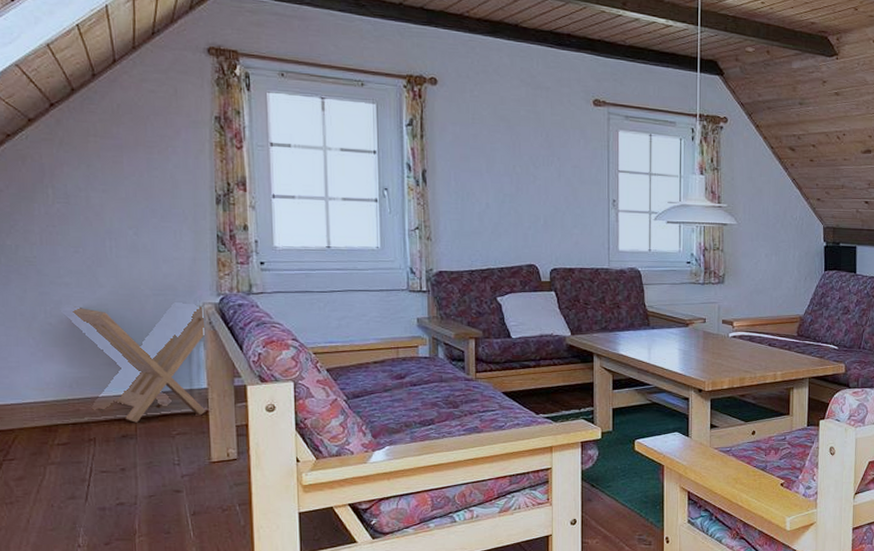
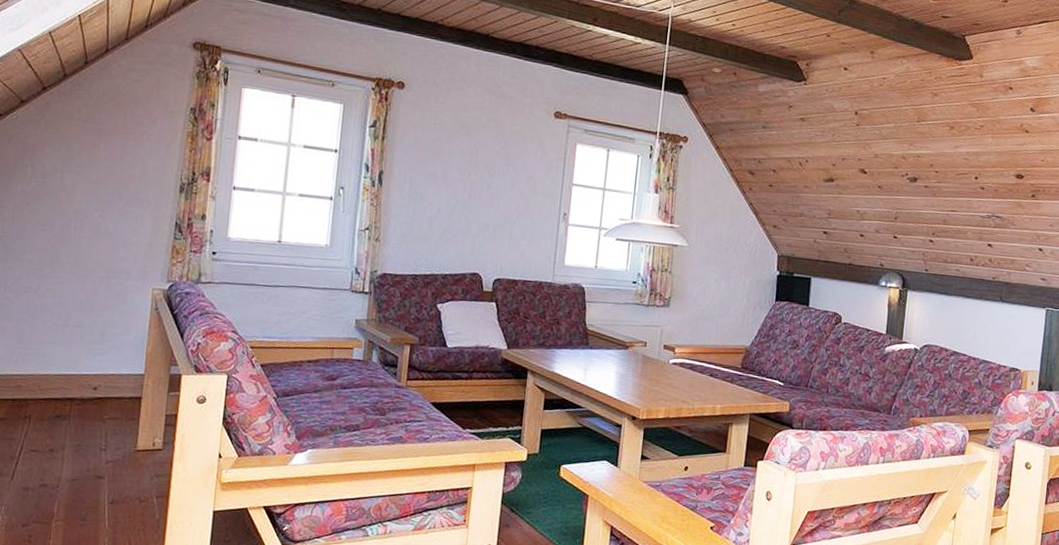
magazine rack: present [73,305,206,423] -> none [31,283,151,404]

